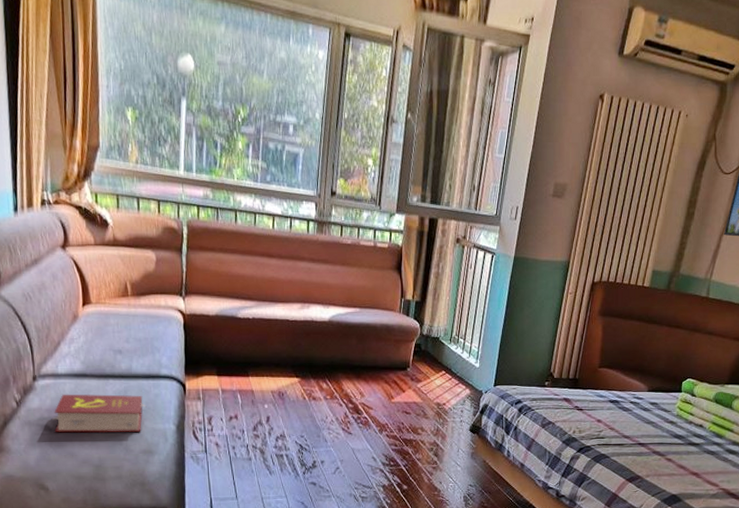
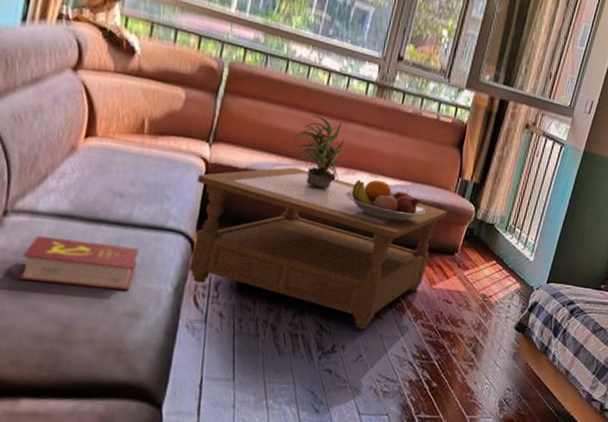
coffee table: none [178,308,396,445] -> present [188,167,448,330]
potted plant: none [251,259,303,324] -> present [293,115,352,189]
fruit bowl: none [303,310,377,346] -> present [345,179,426,222]

